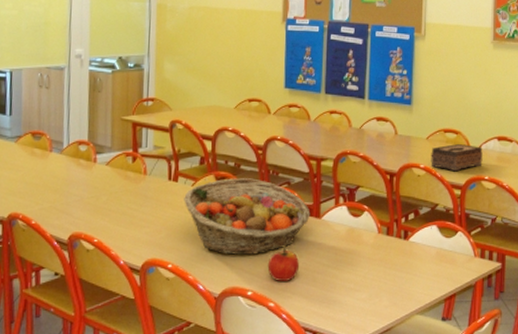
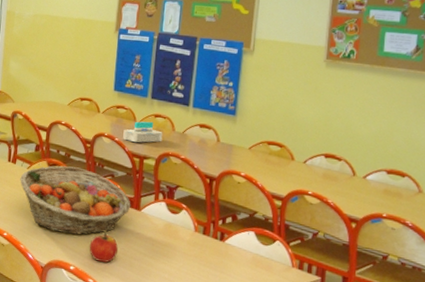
tissue box: none [297,119,340,144] -> present [123,121,163,143]
tissue box: present [431,143,483,171] -> none [252,156,308,183]

